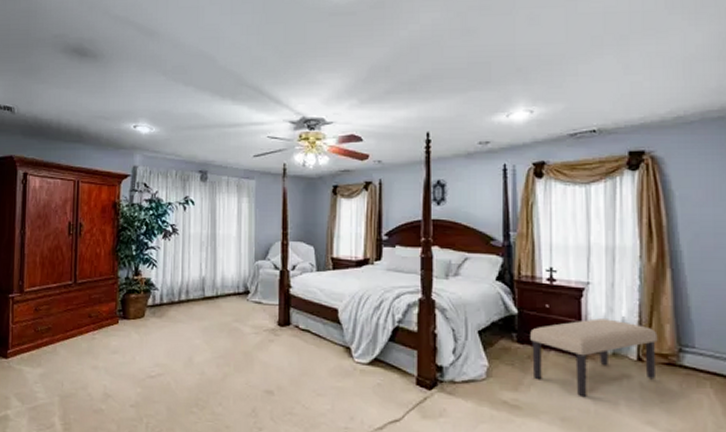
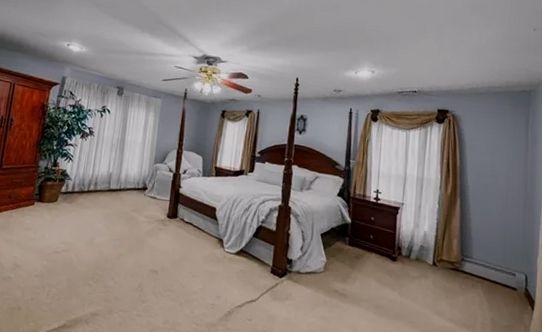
bench: present [530,318,658,398] -> none [358,231,448,291]

